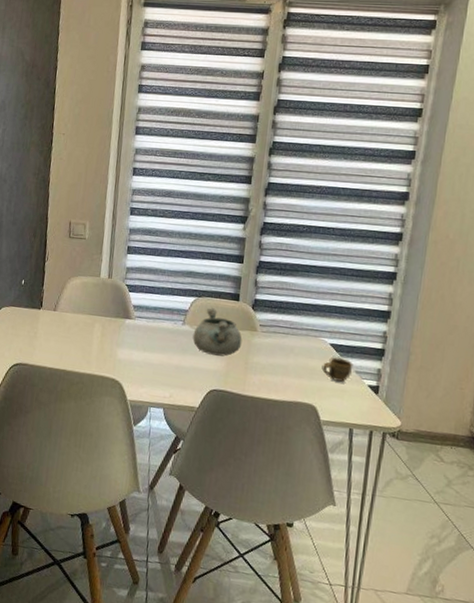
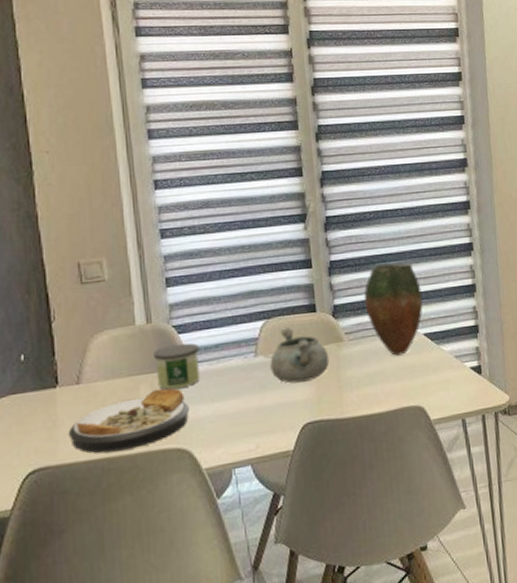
plate: none [42,329,127,370] -> present [68,388,190,454]
candle: none [107,298,142,334] -> present [153,342,200,390]
vase: none [281,273,337,357] -> present [363,263,423,356]
cup: present [321,357,354,382] -> none [420,346,452,373]

